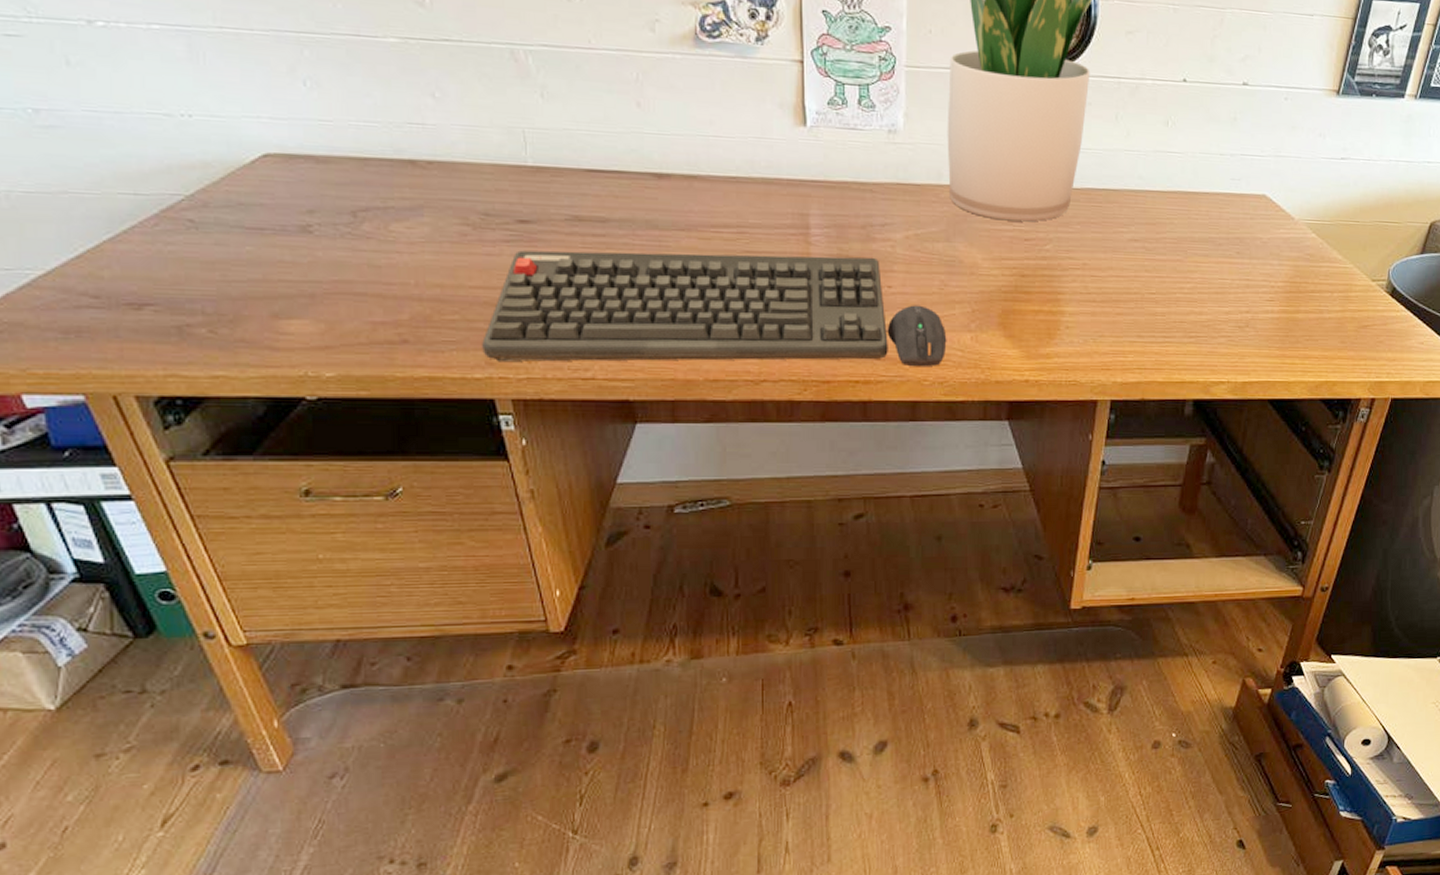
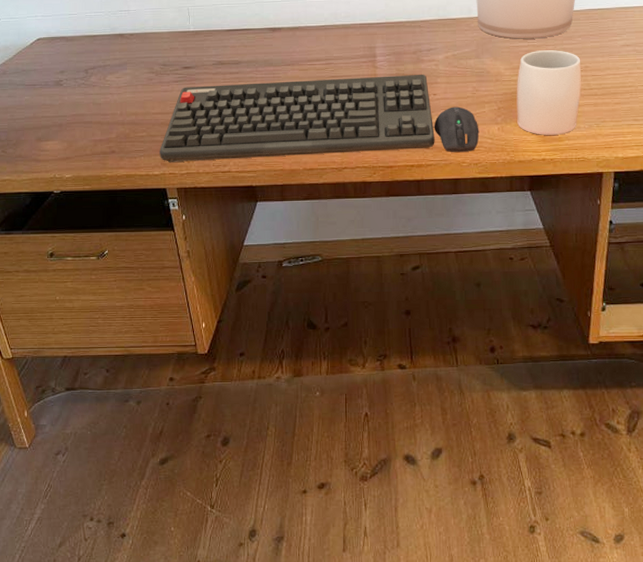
mug: none [996,237,1079,350] -> present [516,50,582,135]

